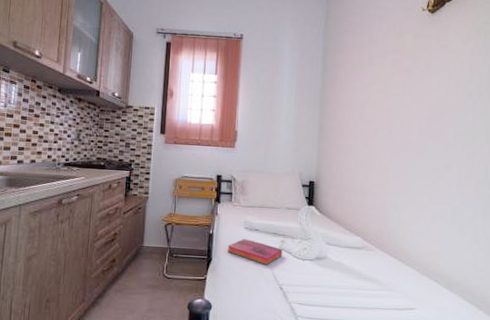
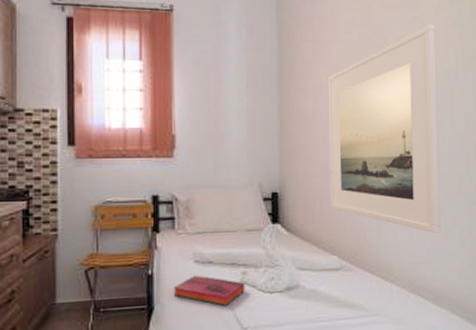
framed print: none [357,52,462,229] -> present [327,24,441,234]

